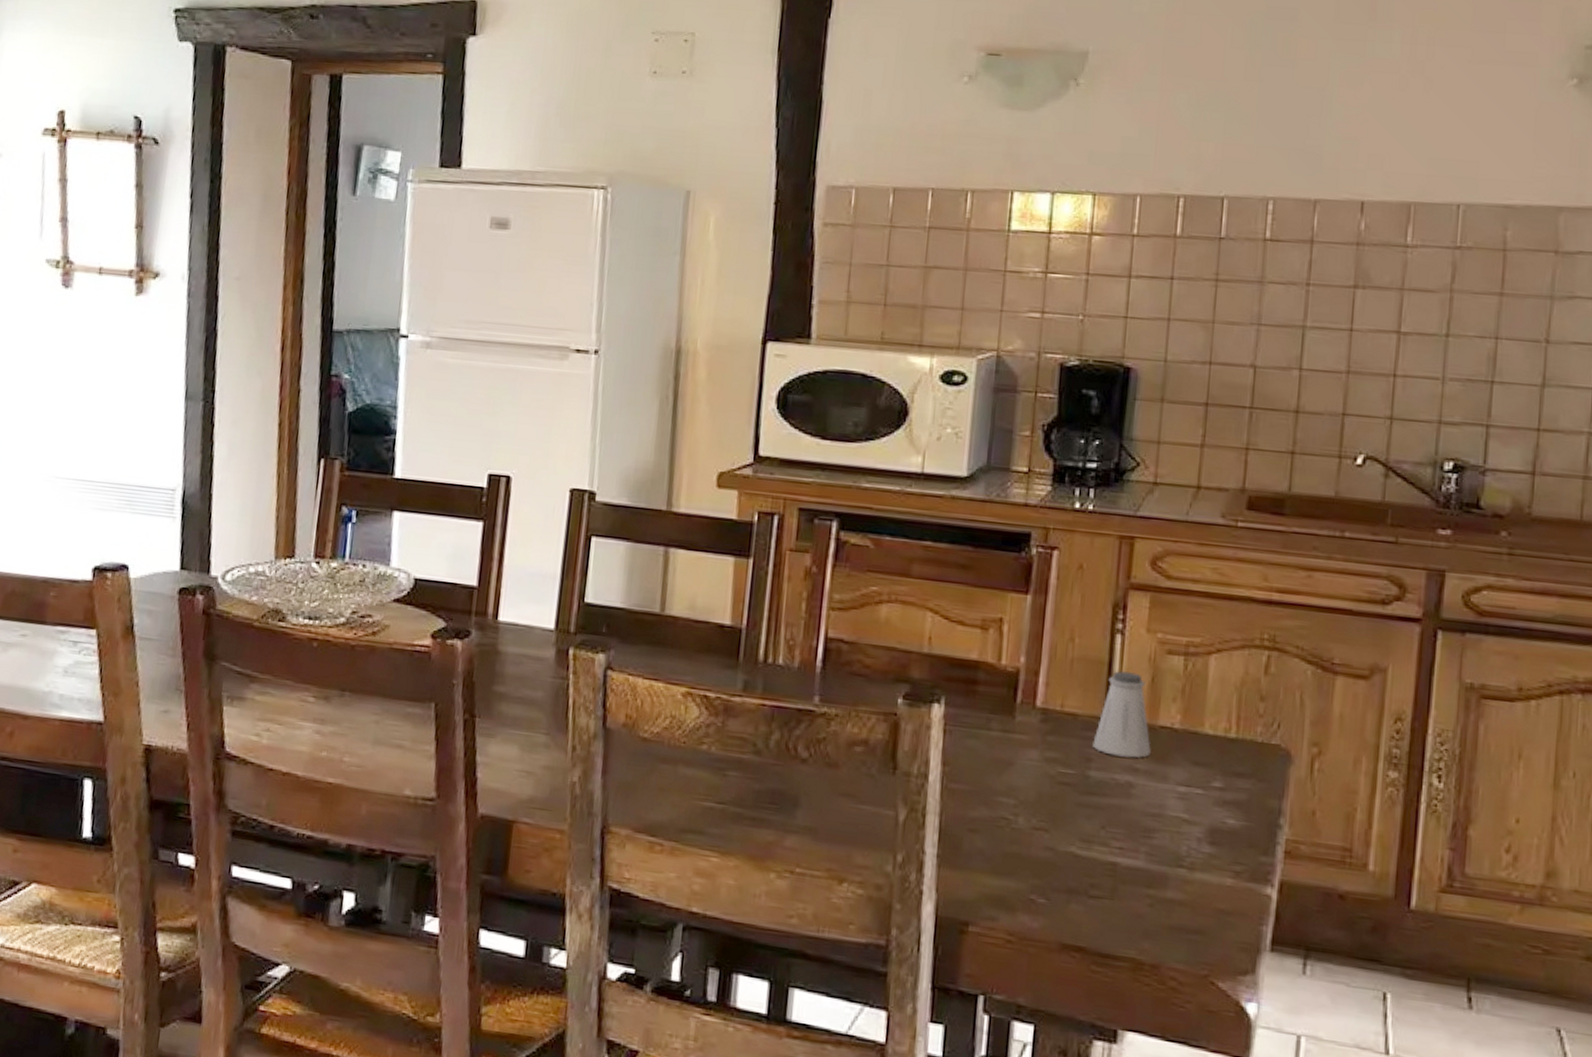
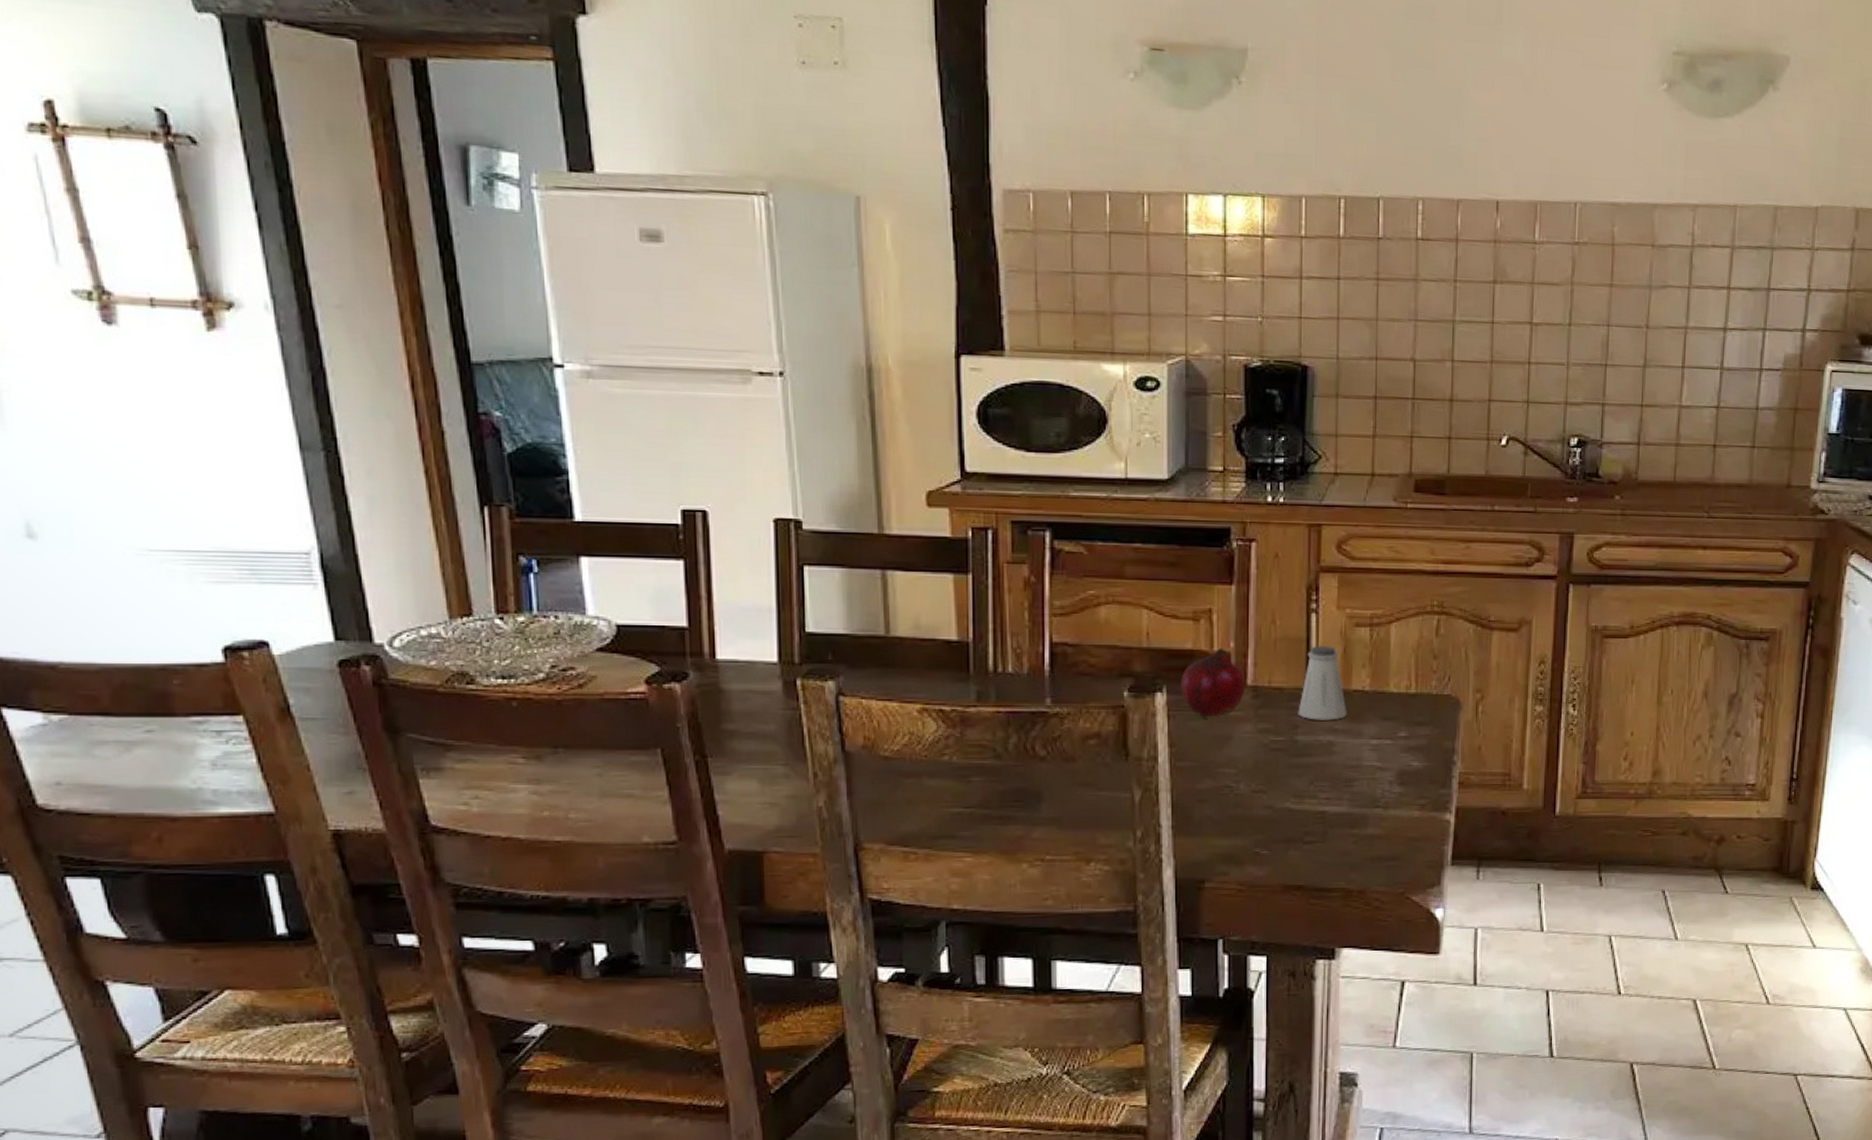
fruit: none [960,661,1034,739] -> present [1181,647,1246,719]

